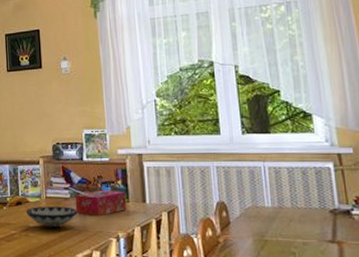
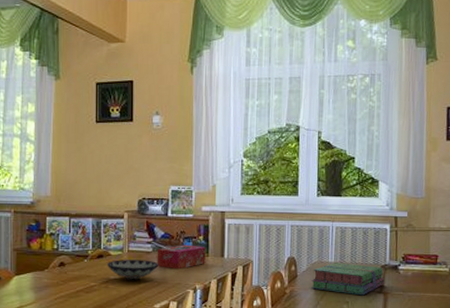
stack of books: none [247,206,337,246] -> present [311,262,385,296]

